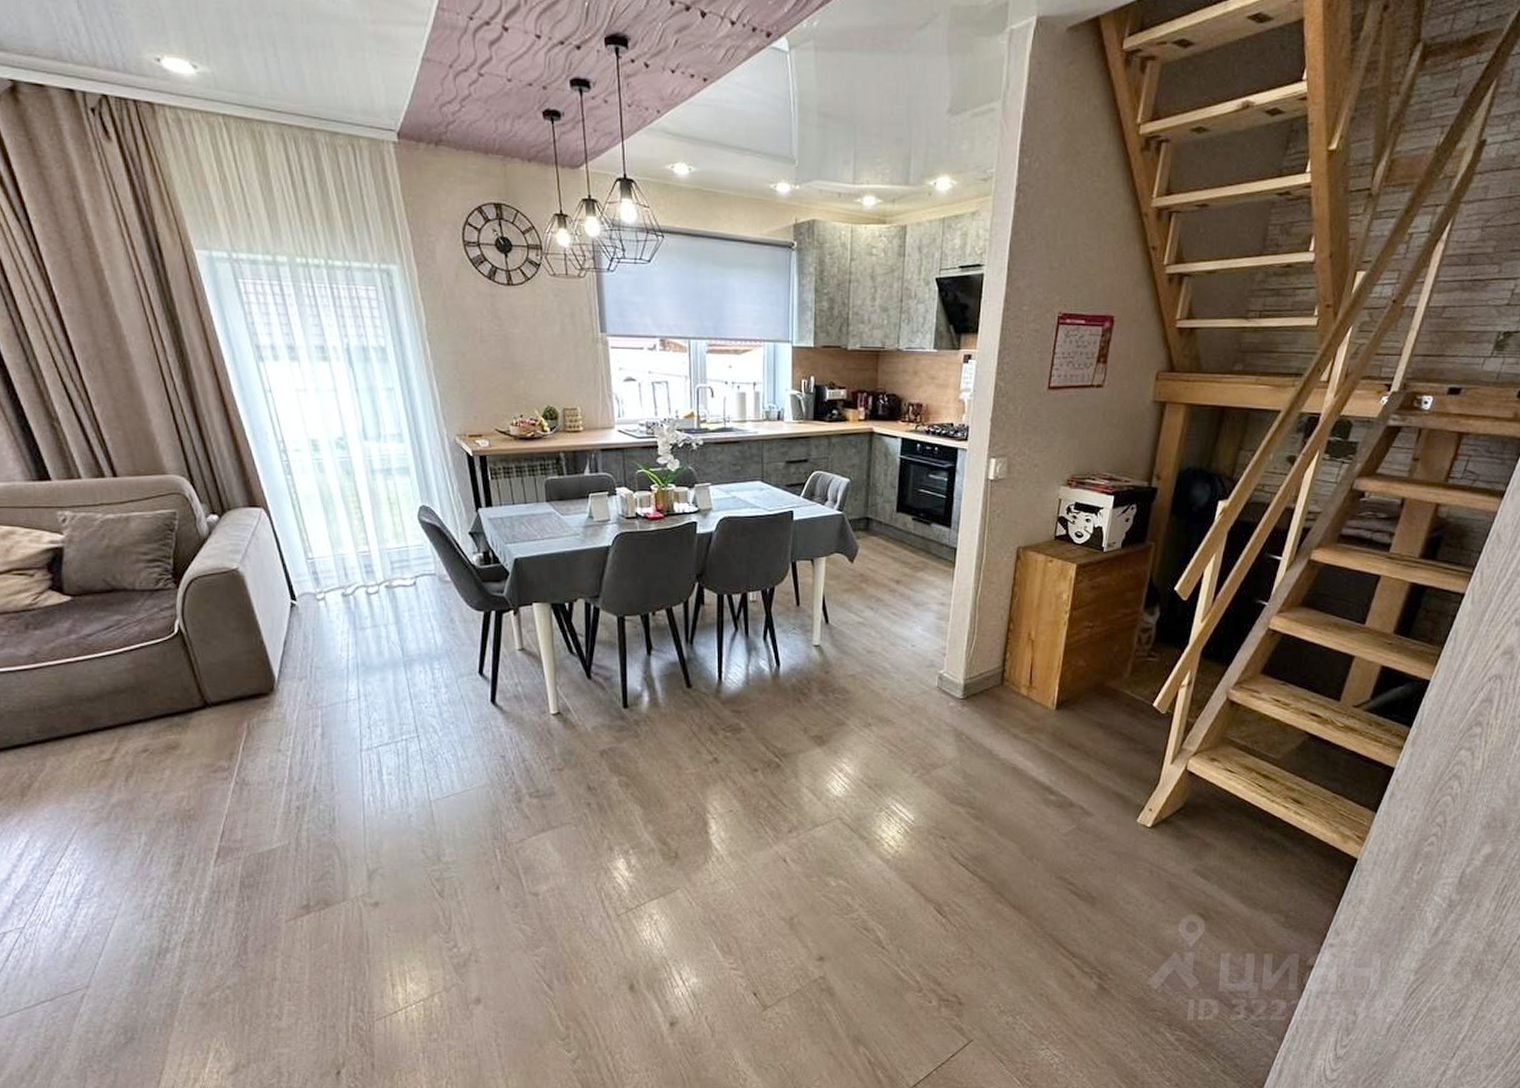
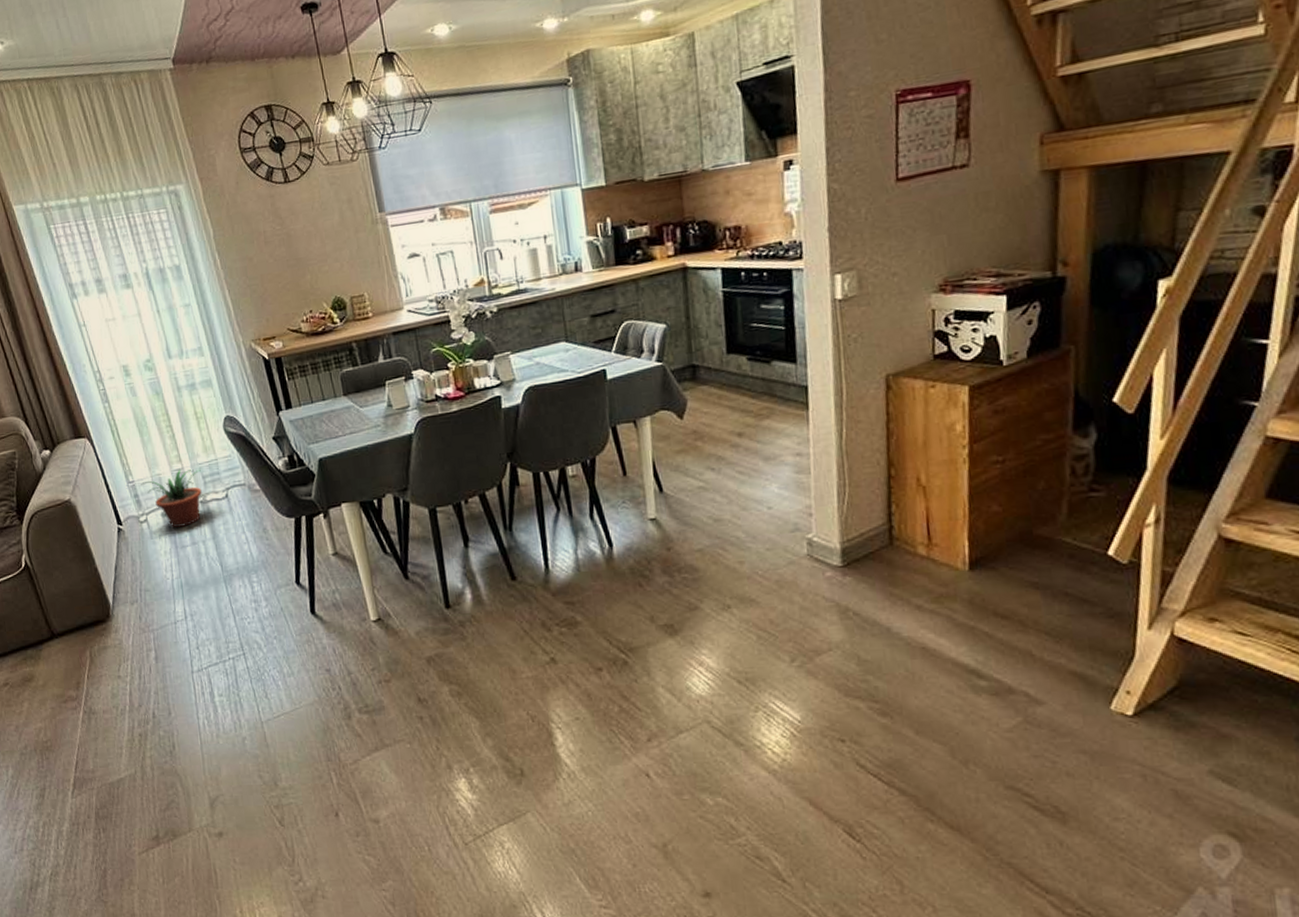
potted plant: none [321,552,389,609] -> present [140,469,202,527]

